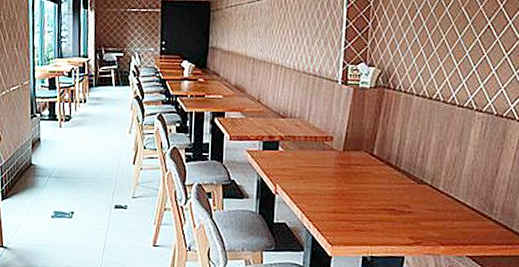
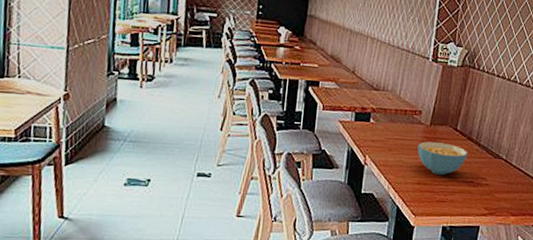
cereal bowl: none [330,168,388,203] -> present [417,141,468,176]

